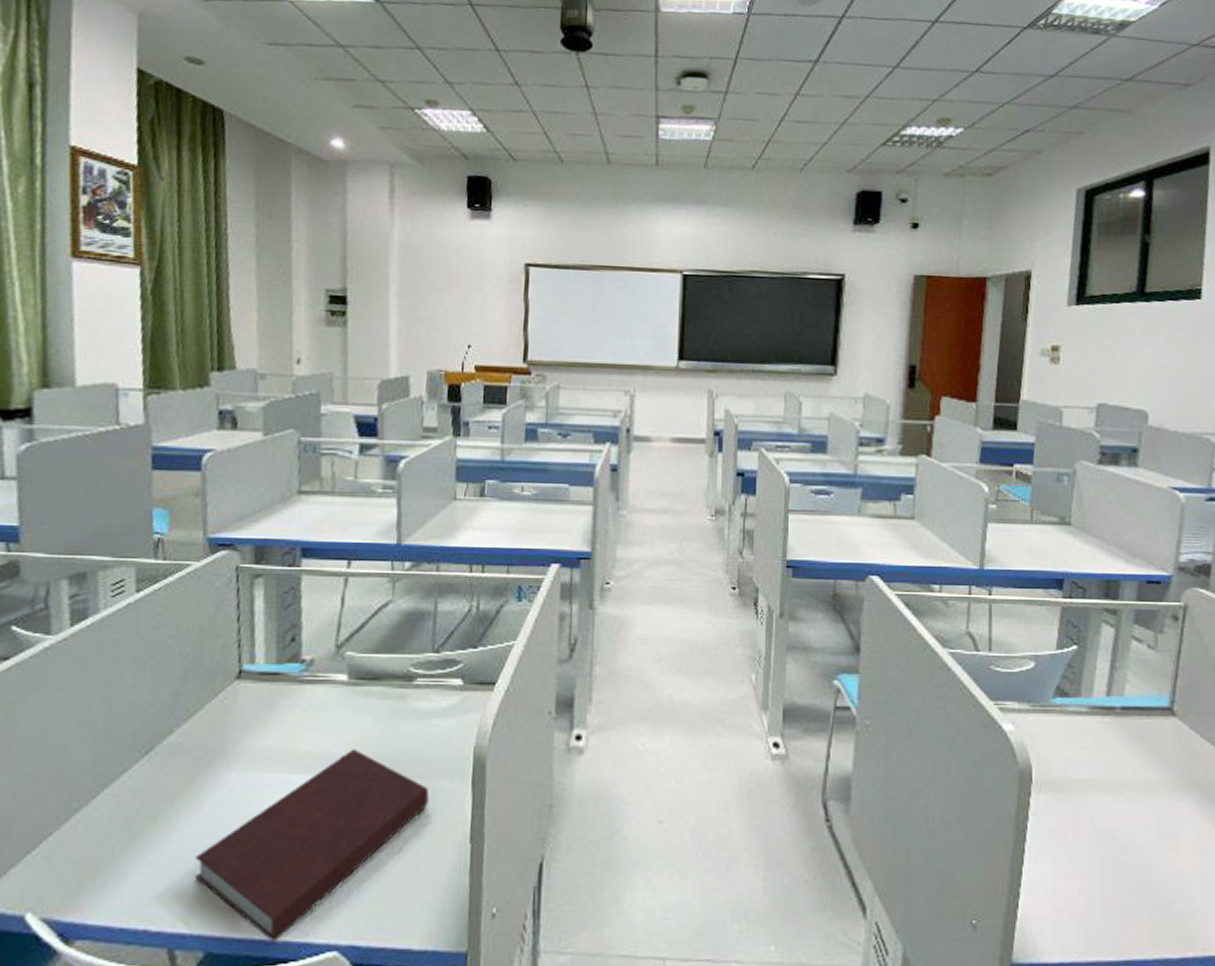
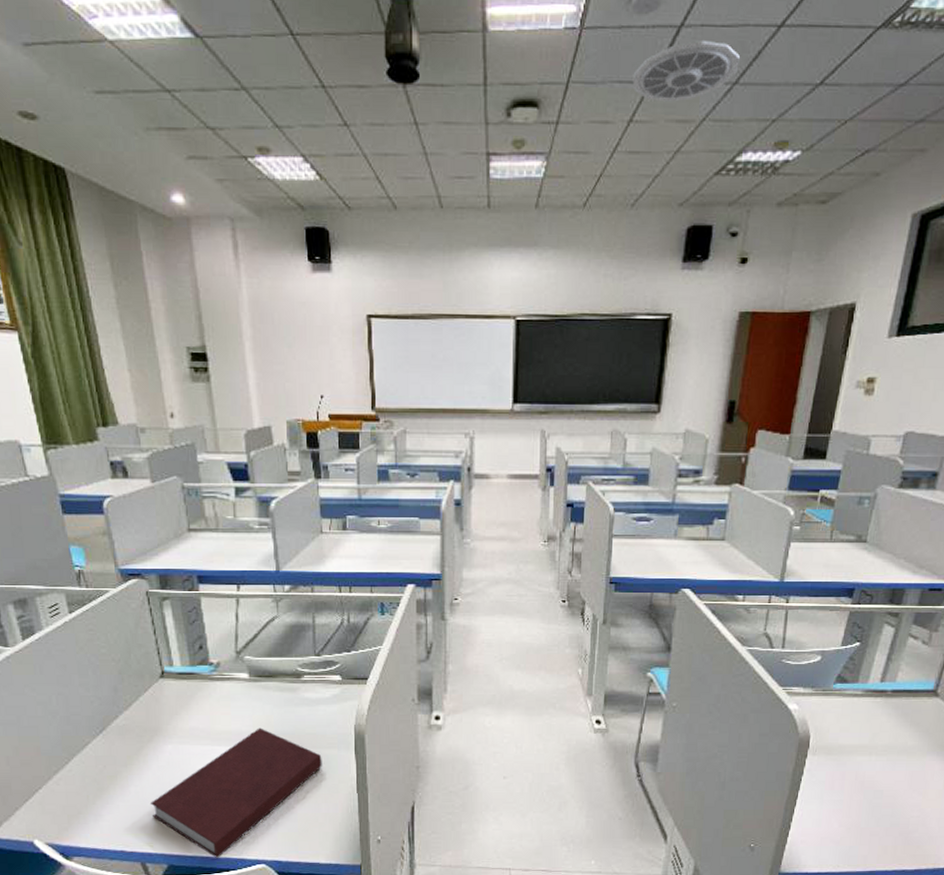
ceiling vent: none [798,29,899,80] -> present [632,39,740,102]

